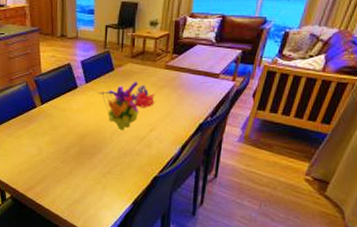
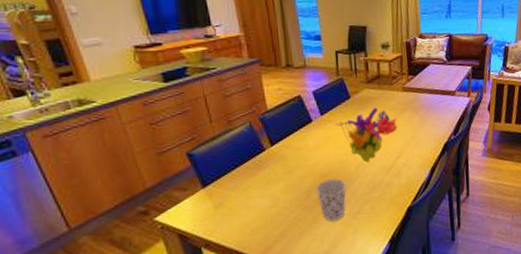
cup: none [74,140,101,177] -> present [315,178,346,222]

